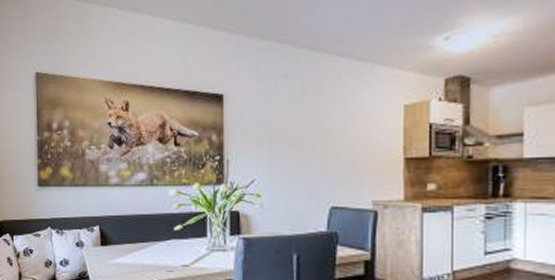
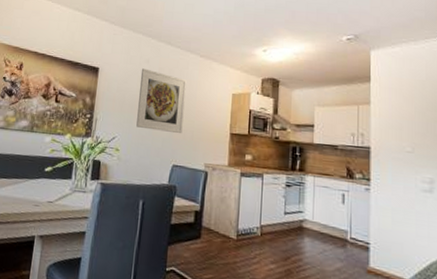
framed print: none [278,87,340,166] -> present [136,68,187,133]

